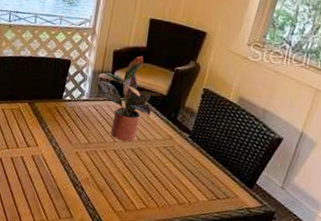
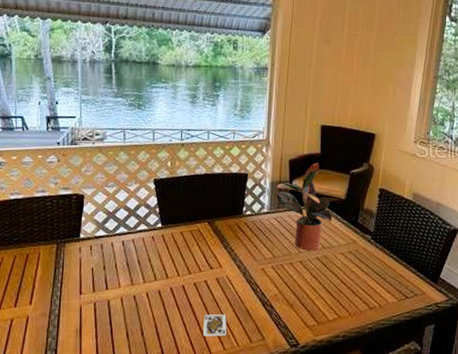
card: none [16,187,39,209] -> present [203,315,227,337]

